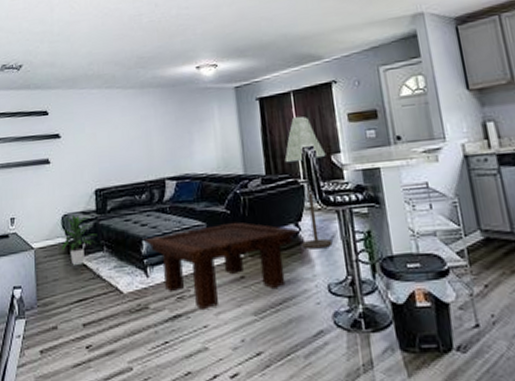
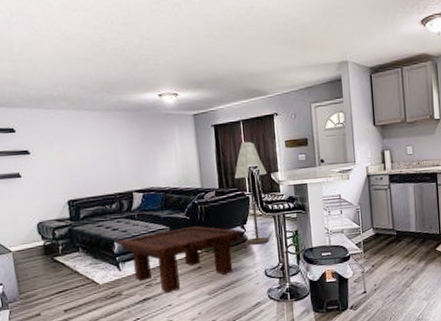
indoor plant: present [60,214,96,265] -> none [37,221,72,264]

